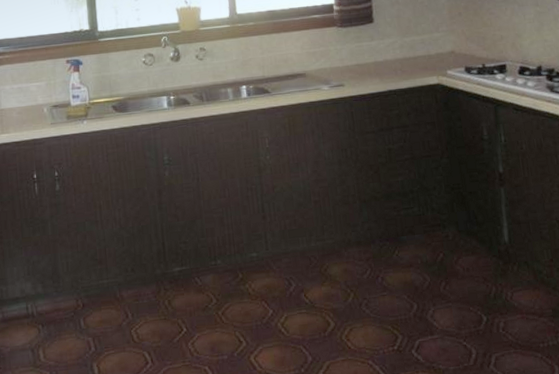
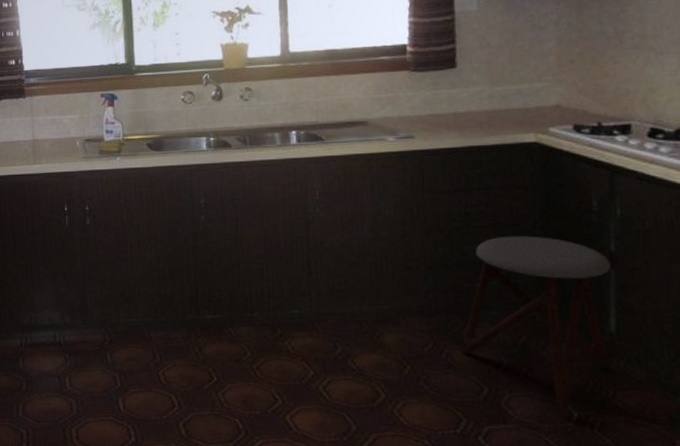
stool: none [393,165,507,318] -> present [460,235,611,412]

